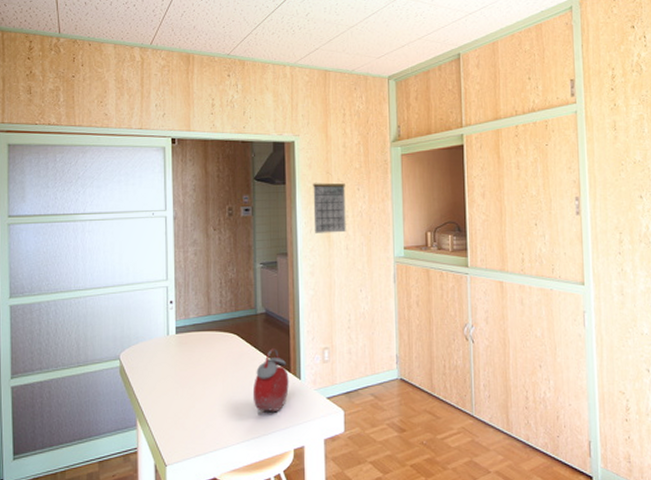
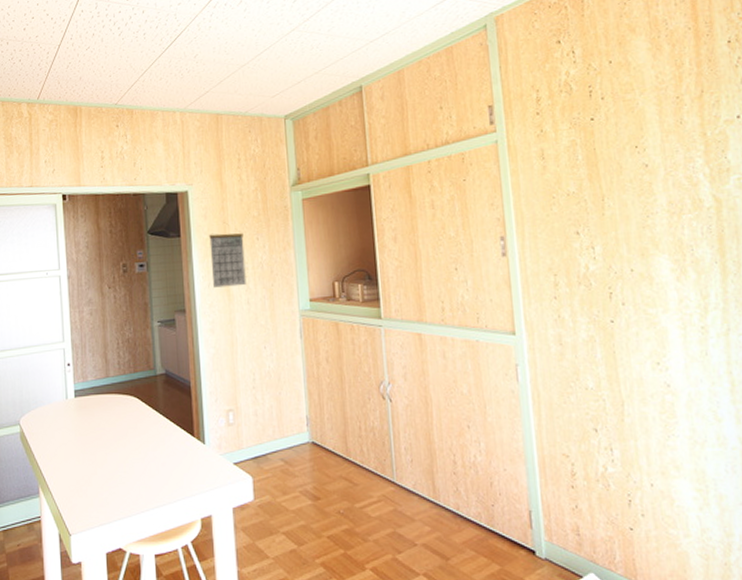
alarm clock: present [252,348,289,415] -> none [155,411,193,483]

